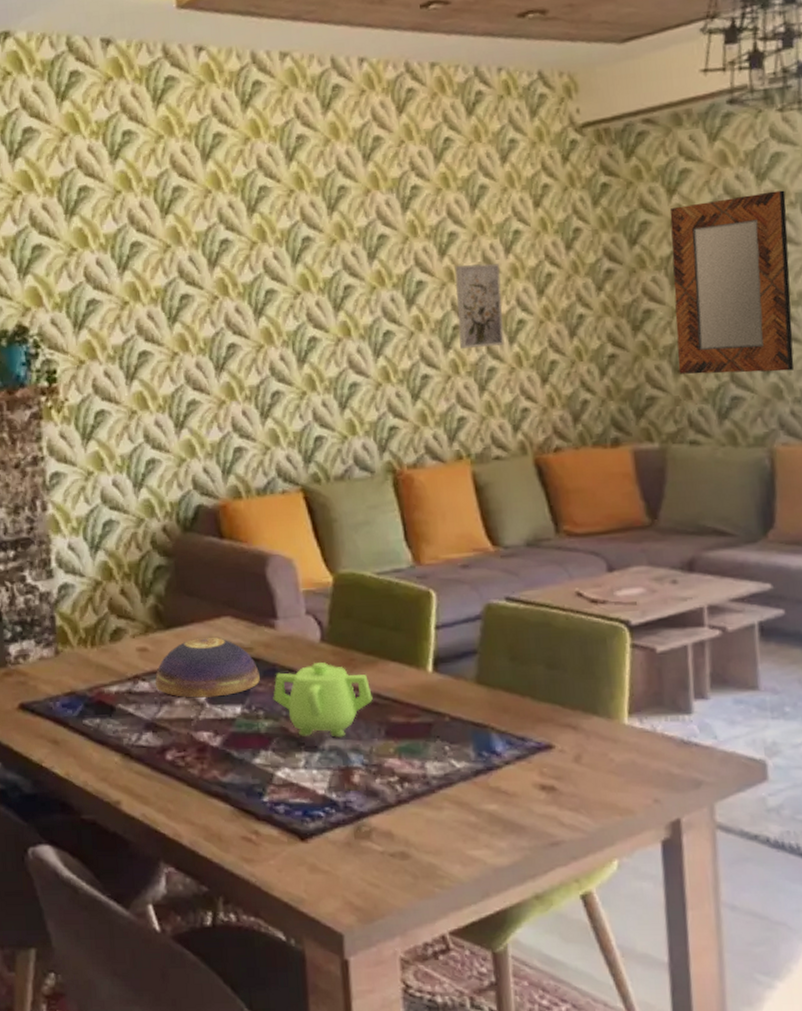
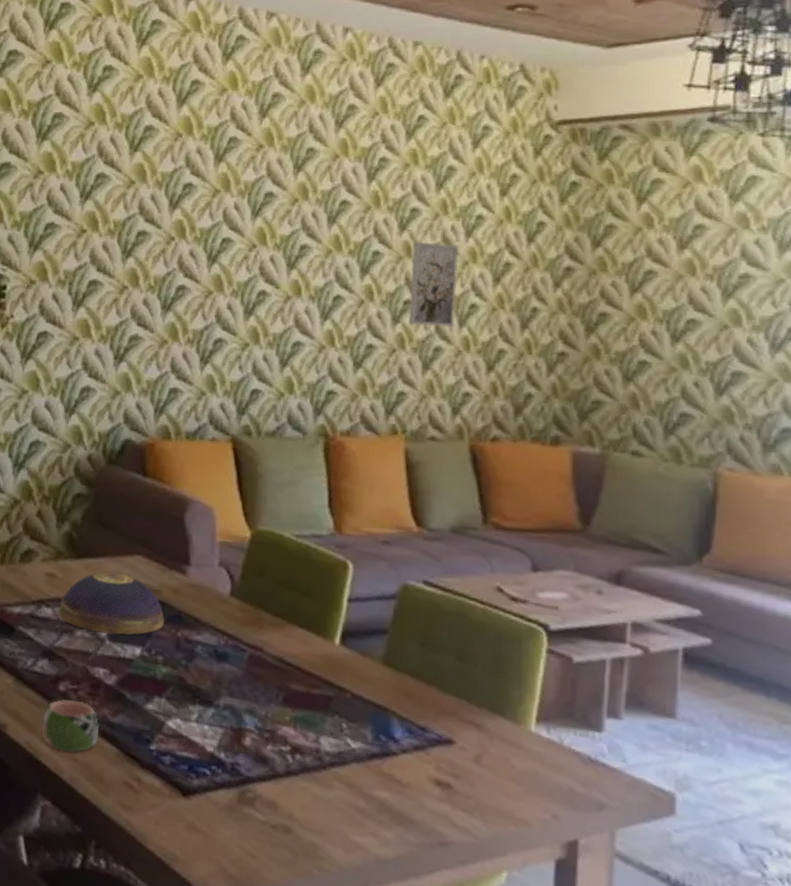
mug: none [154,767,213,817] -> present [40,699,99,752]
teapot: present [273,662,373,738] -> none [174,616,275,697]
home mirror: present [670,190,794,375] -> none [628,213,758,396]

